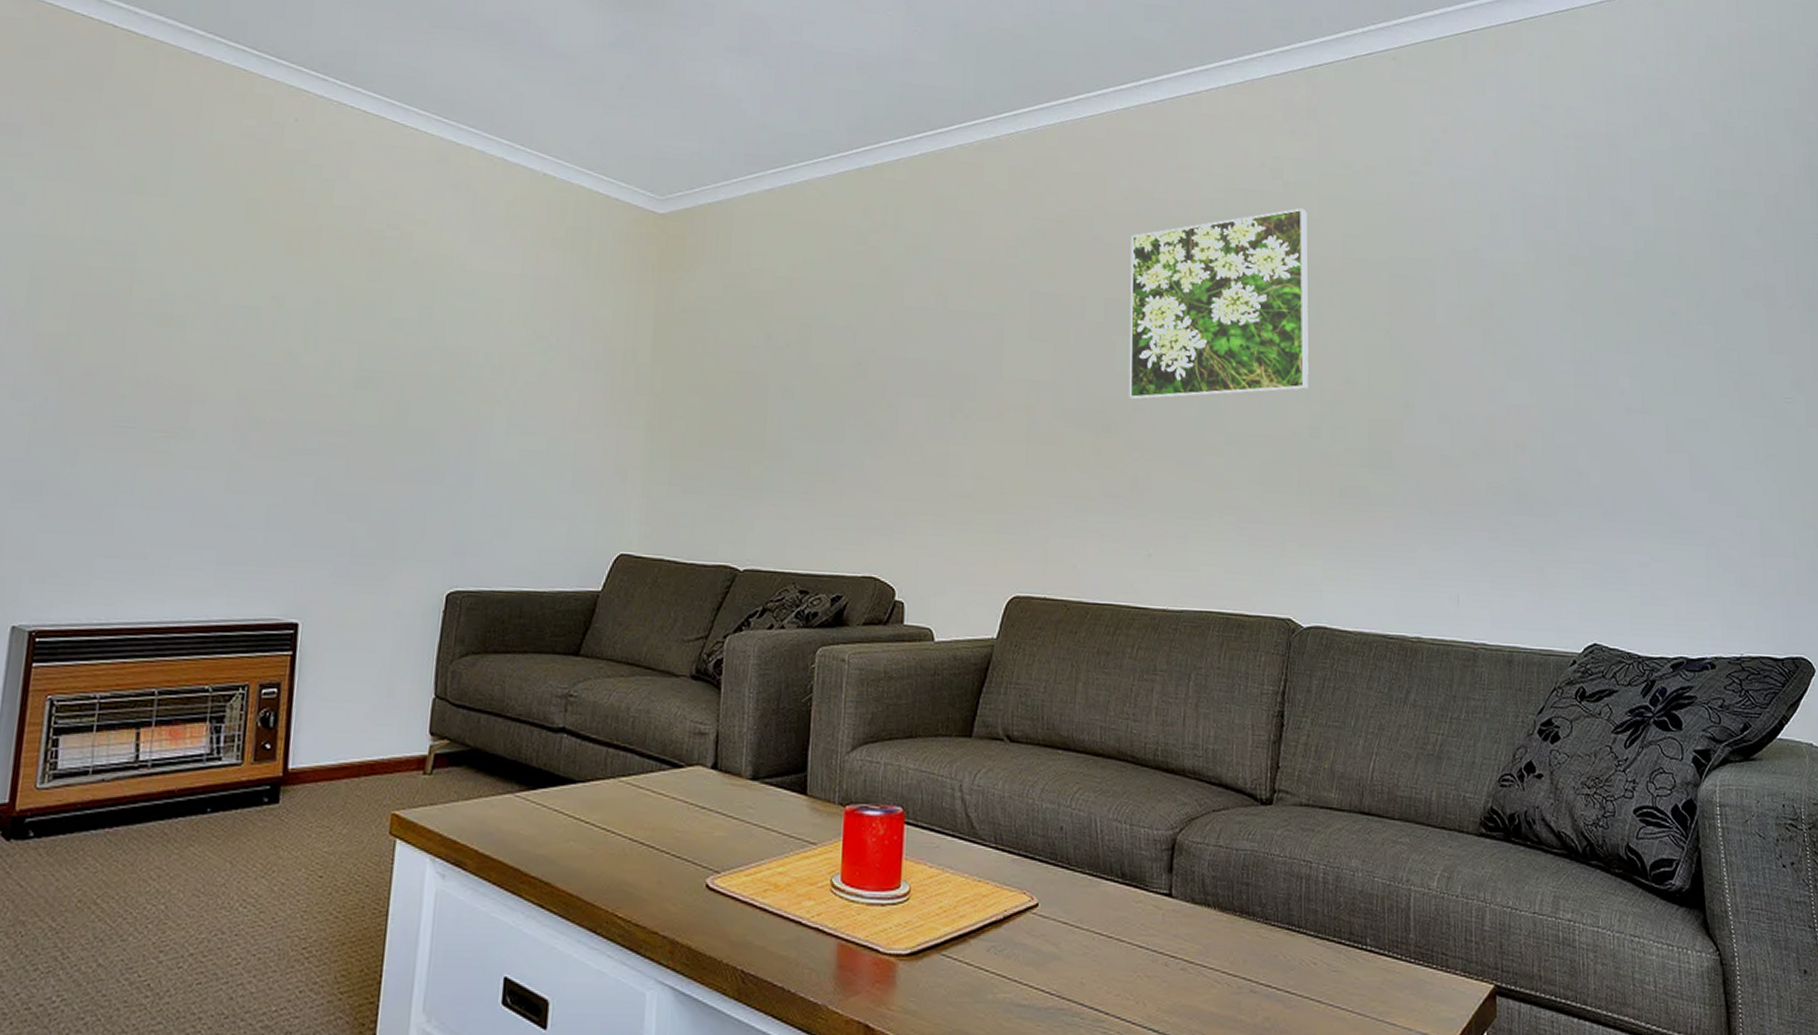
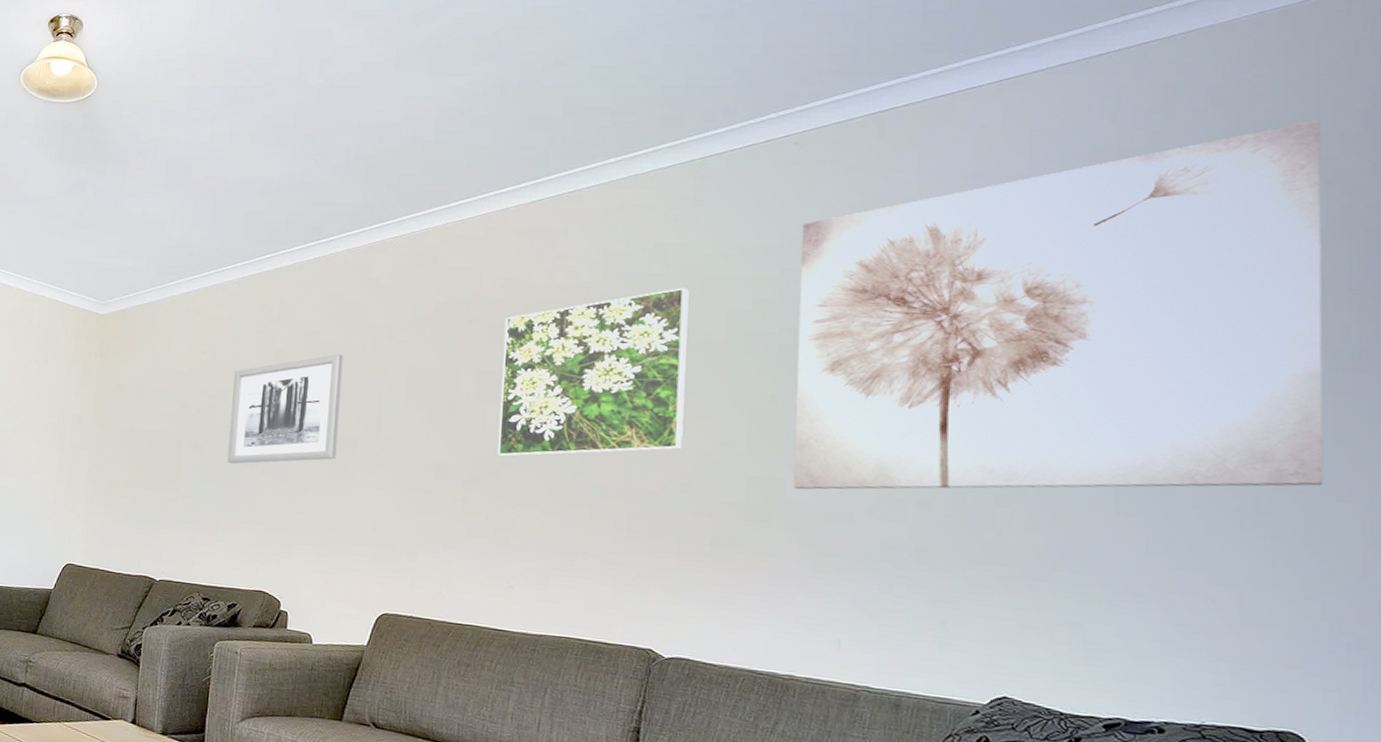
wall art: none [825,273,958,414] -> present [227,354,343,464]
wall art: none [1403,75,1809,432] -> present [793,120,1324,490]

